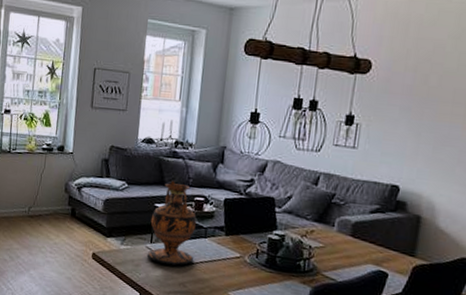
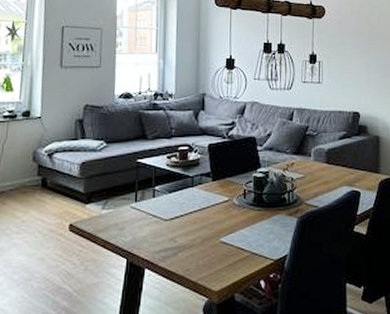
vase: present [146,180,197,266] -> none [132,133,183,222]

